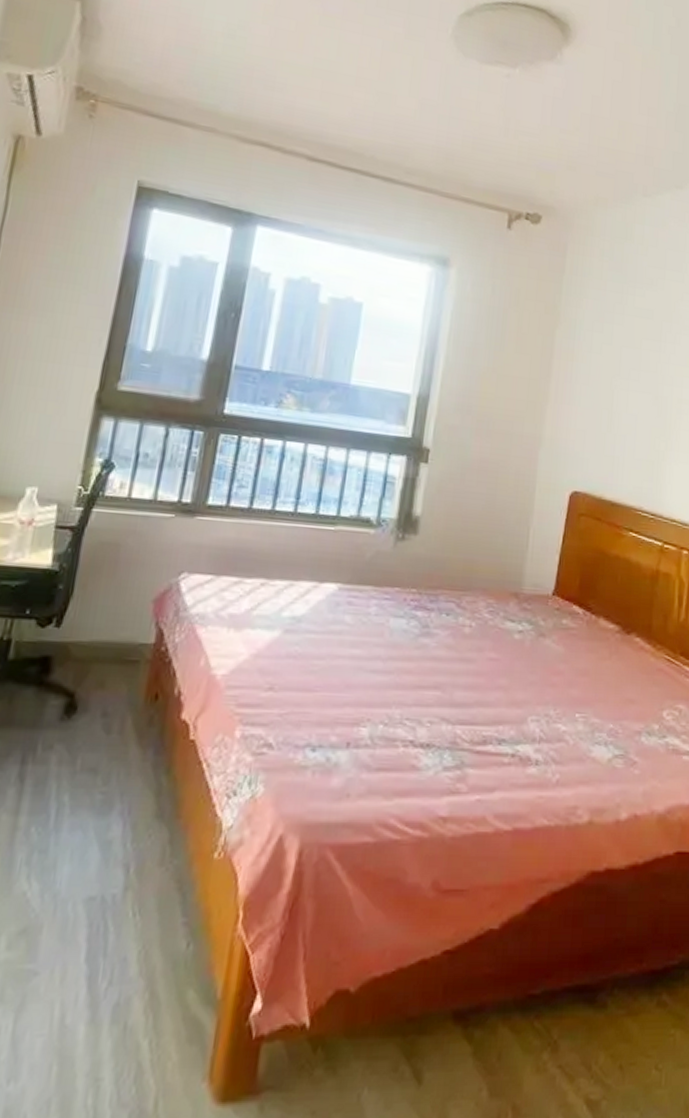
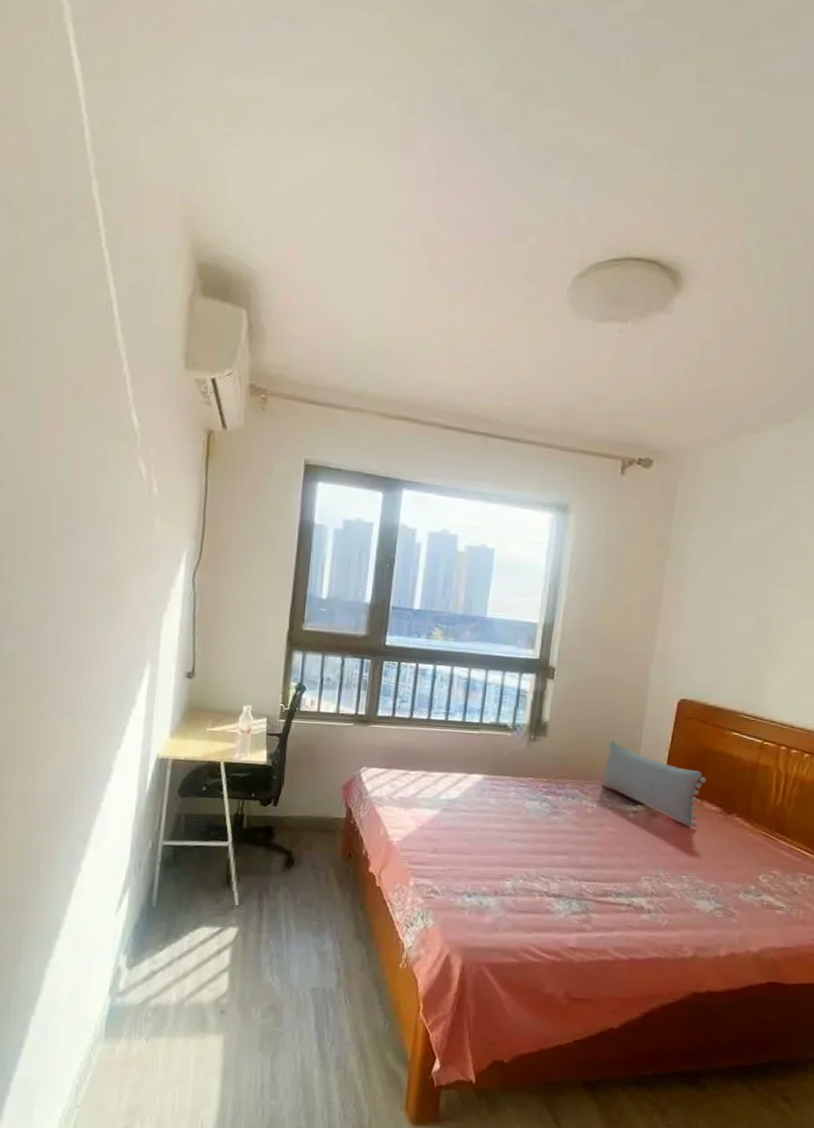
pillow: none [482,540,602,652] -> present [602,740,706,828]

